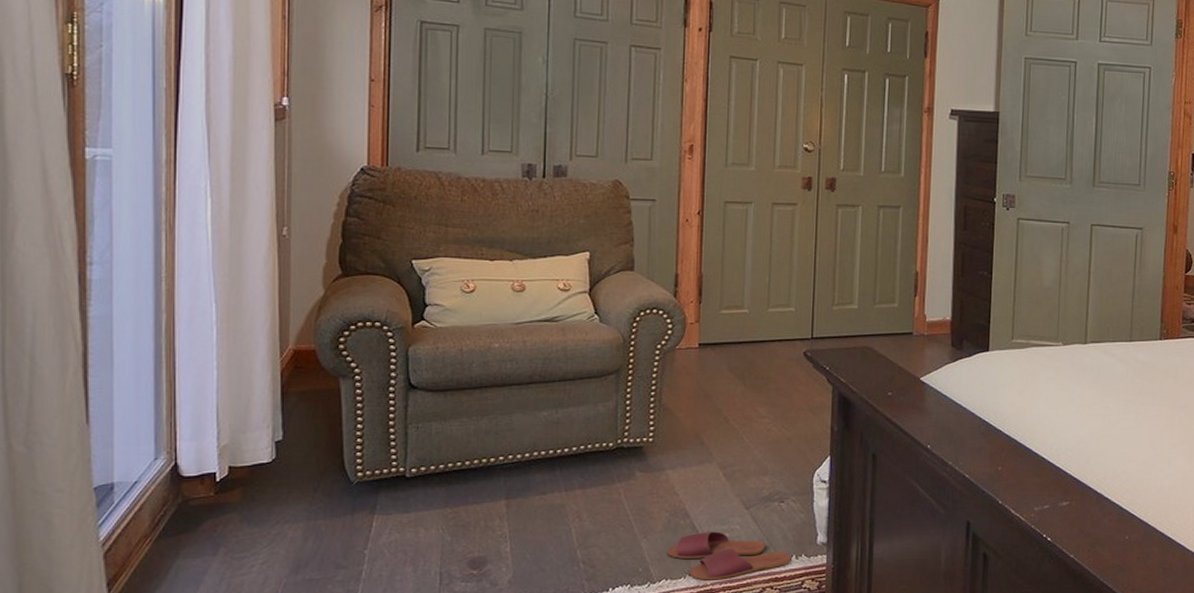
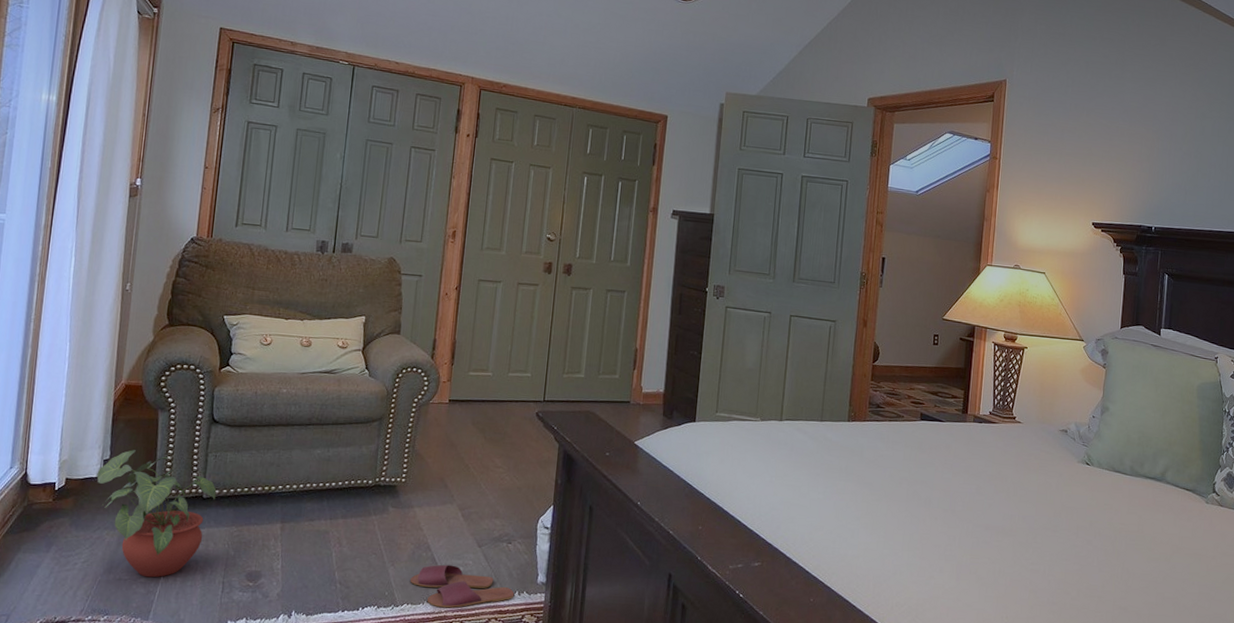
potted plant: none [268,427,422,575] -> present [96,450,217,578]

